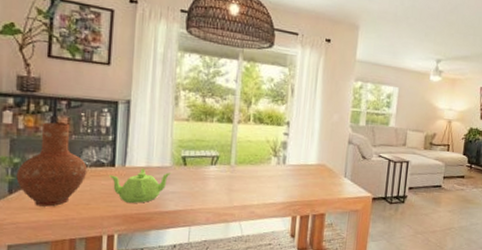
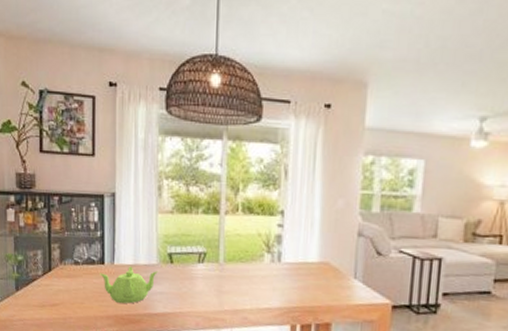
vase: present [16,122,88,207] -> none [21,218,80,305]

